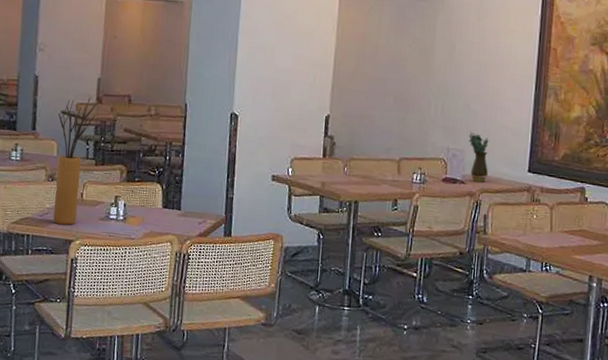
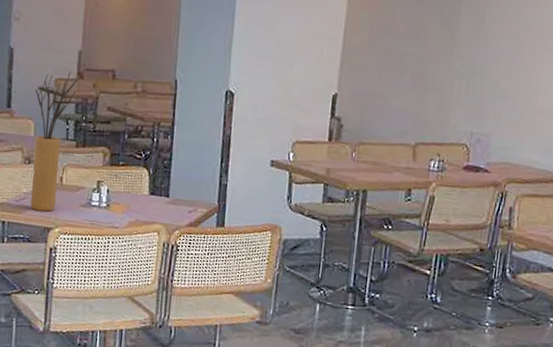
vase: present [468,132,489,183] -> none [496,114,519,171]

